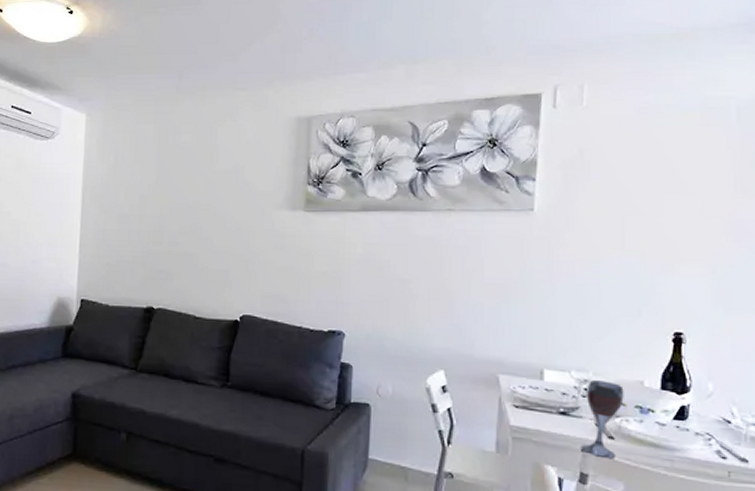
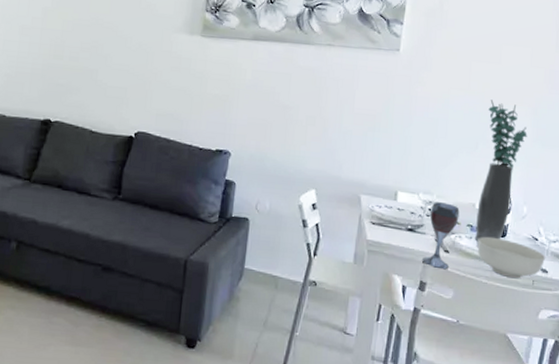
vase: none [646,259,706,434] -> present [475,100,527,248]
bowl: none [650,419,744,470] -> present [477,236,546,279]

